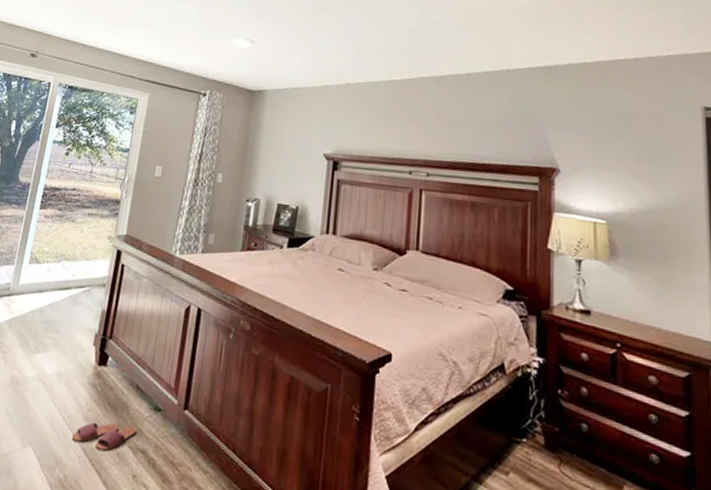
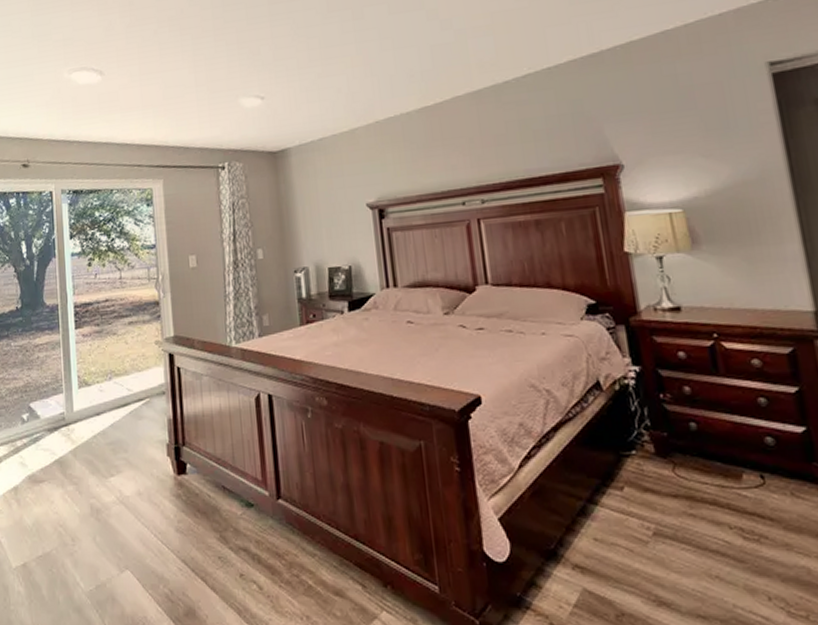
slippers: present [72,422,138,451] -> none [169,527,234,557]

